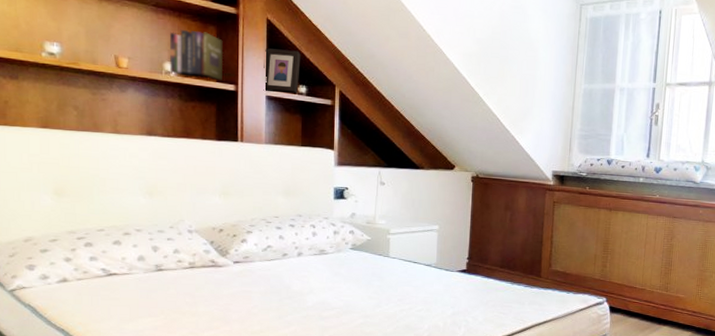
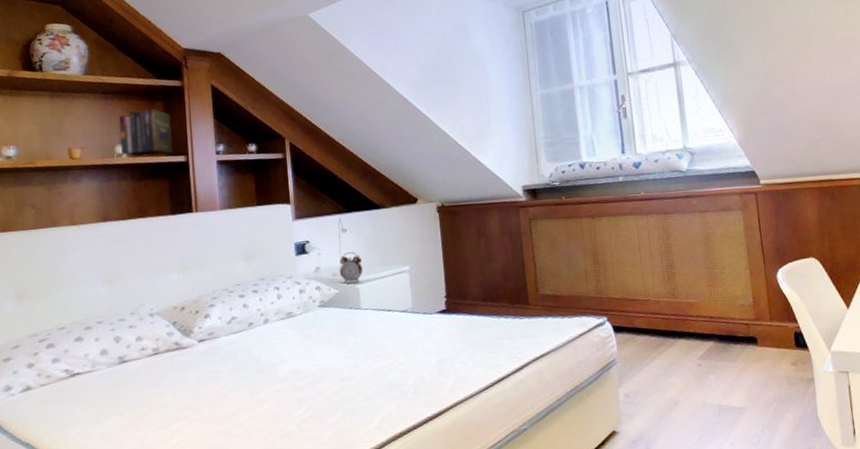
picture frame: present [263,48,301,94] -> none [211,110,248,157]
alarm clock: none [373,204,396,233] -> present [339,252,363,284]

